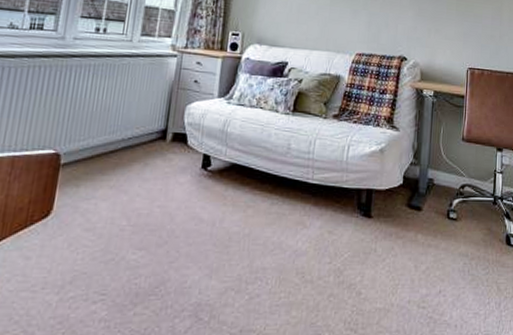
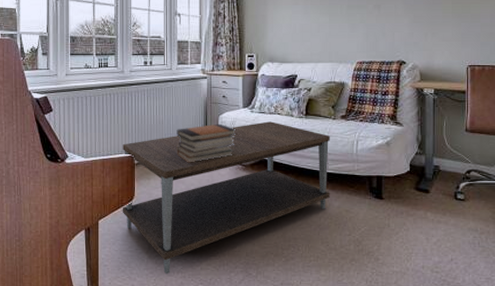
coffee table: none [30,116,319,325] -> present [123,121,330,275]
book stack: none [122,115,207,166] -> present [176,123,237,163]

